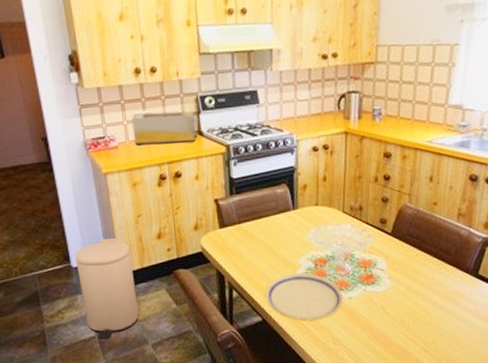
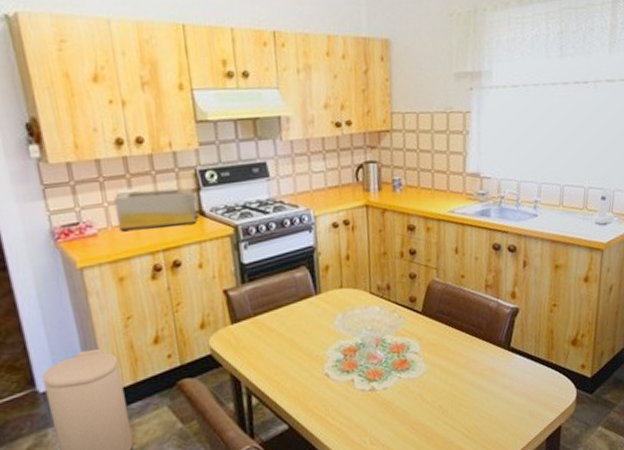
plate: present [265,273,343,320] -> none [289,366,378,422]

